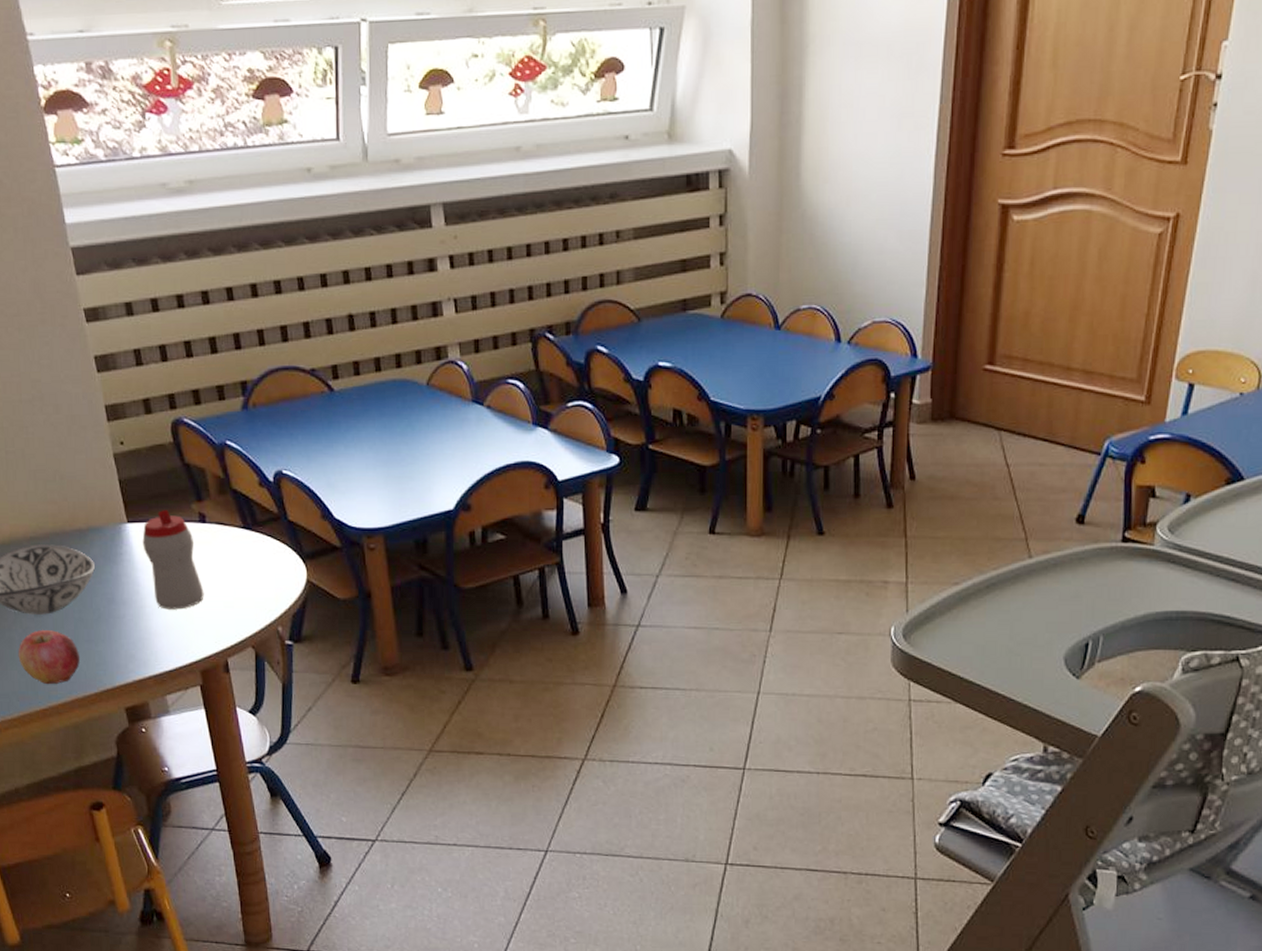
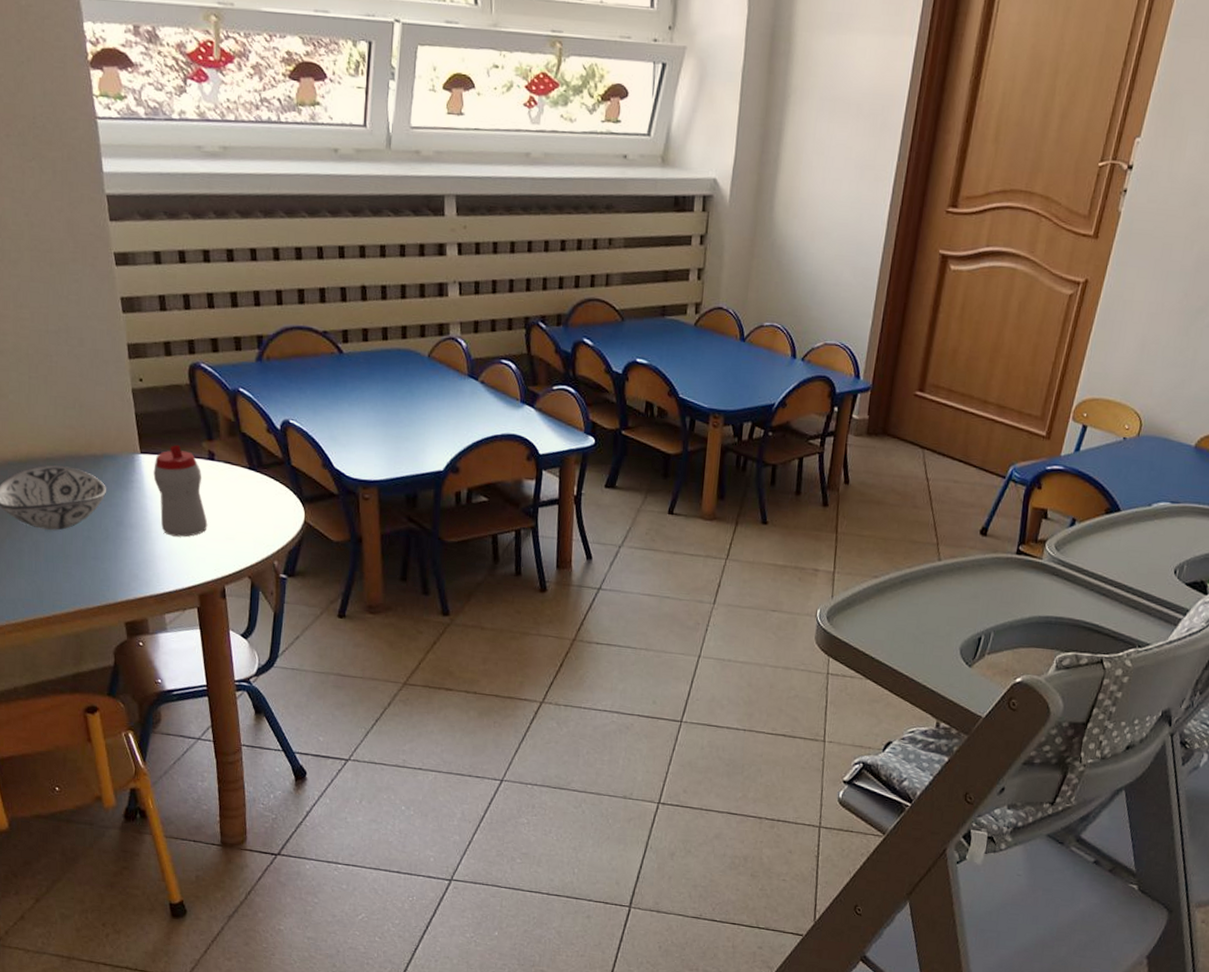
apple: present [18,630,81,685] -> none [26,544,86,595]

